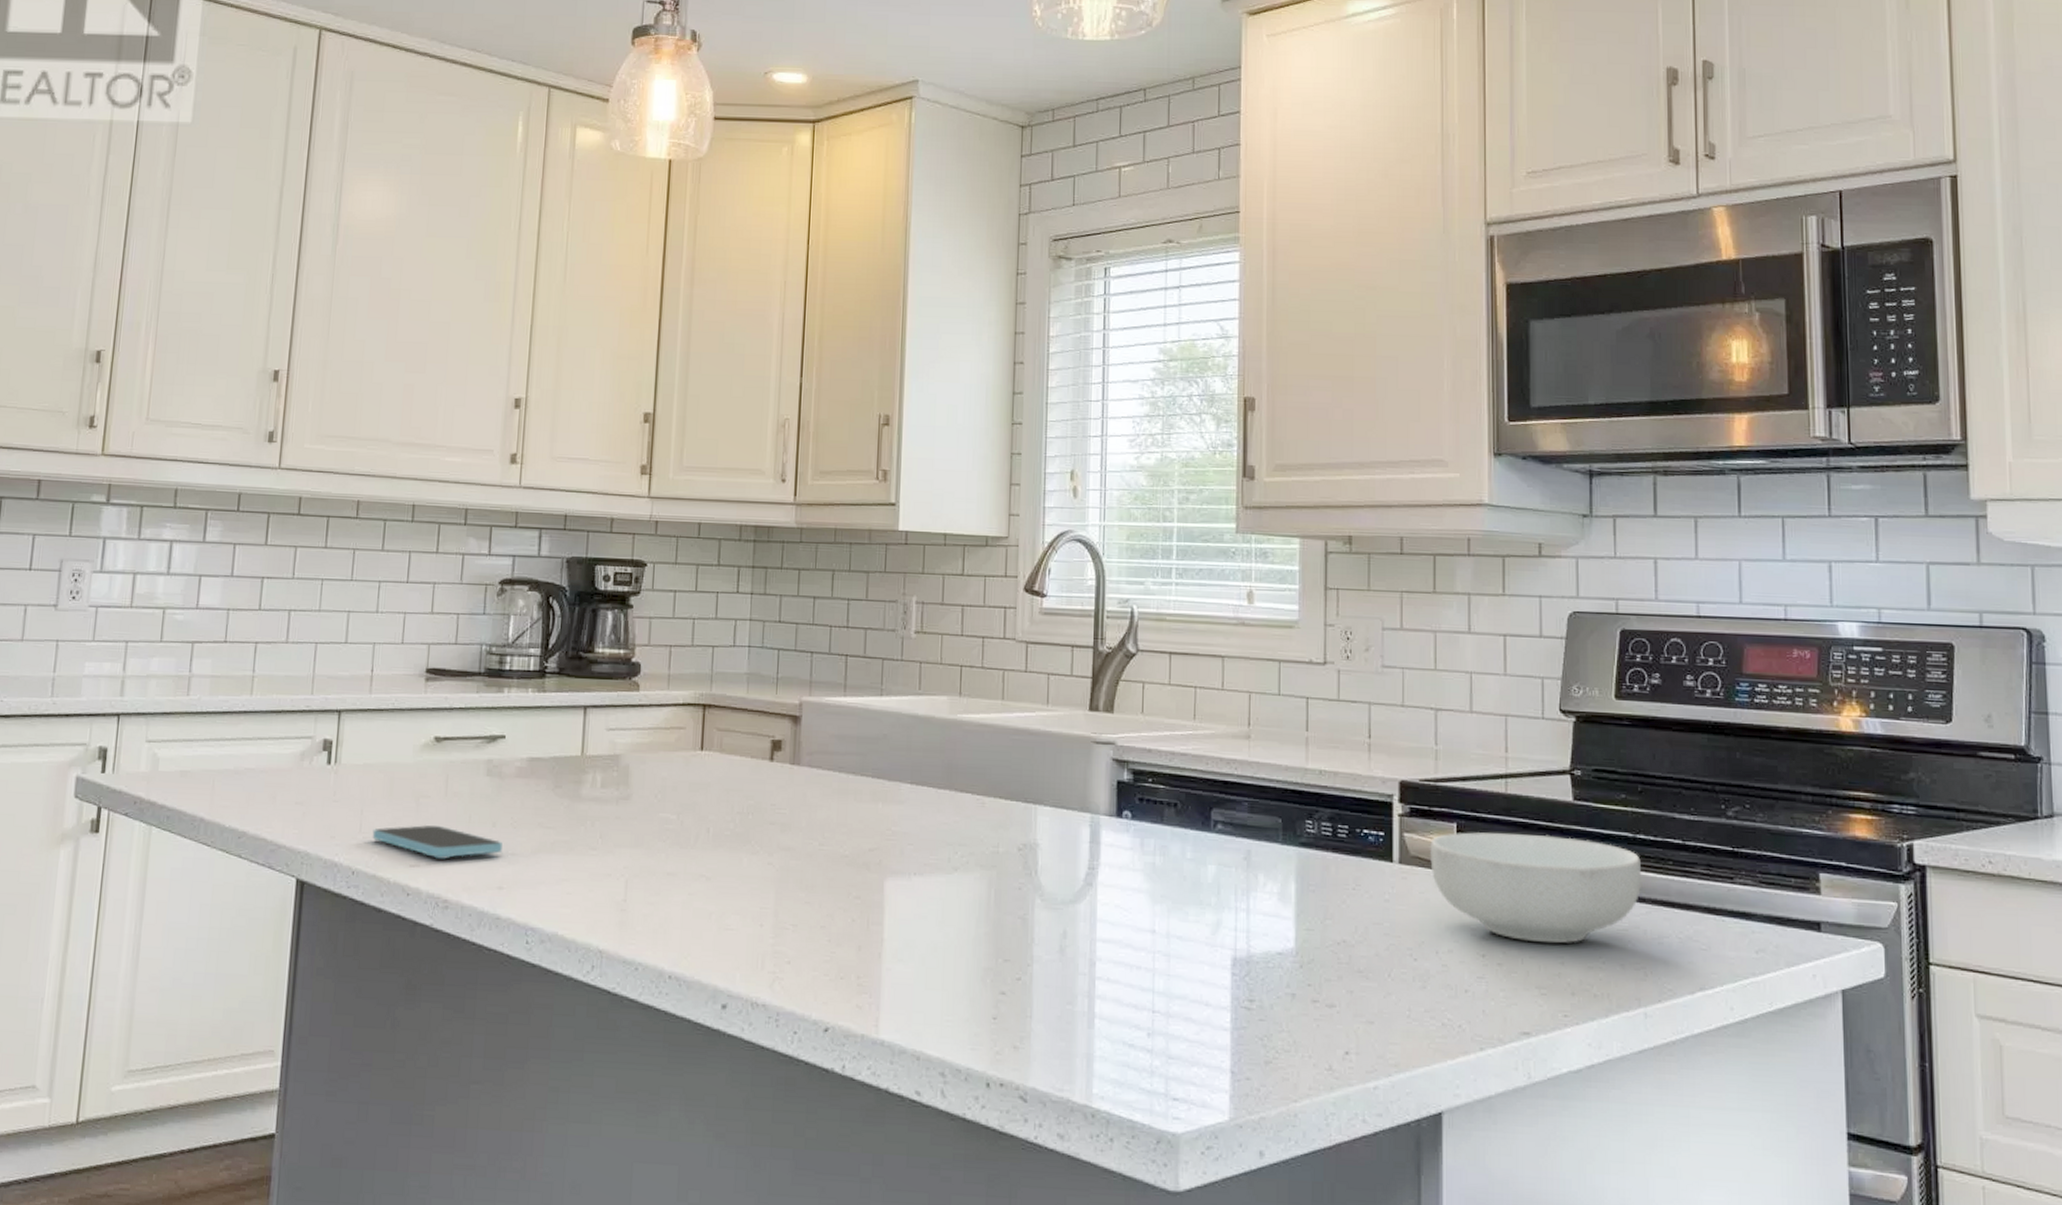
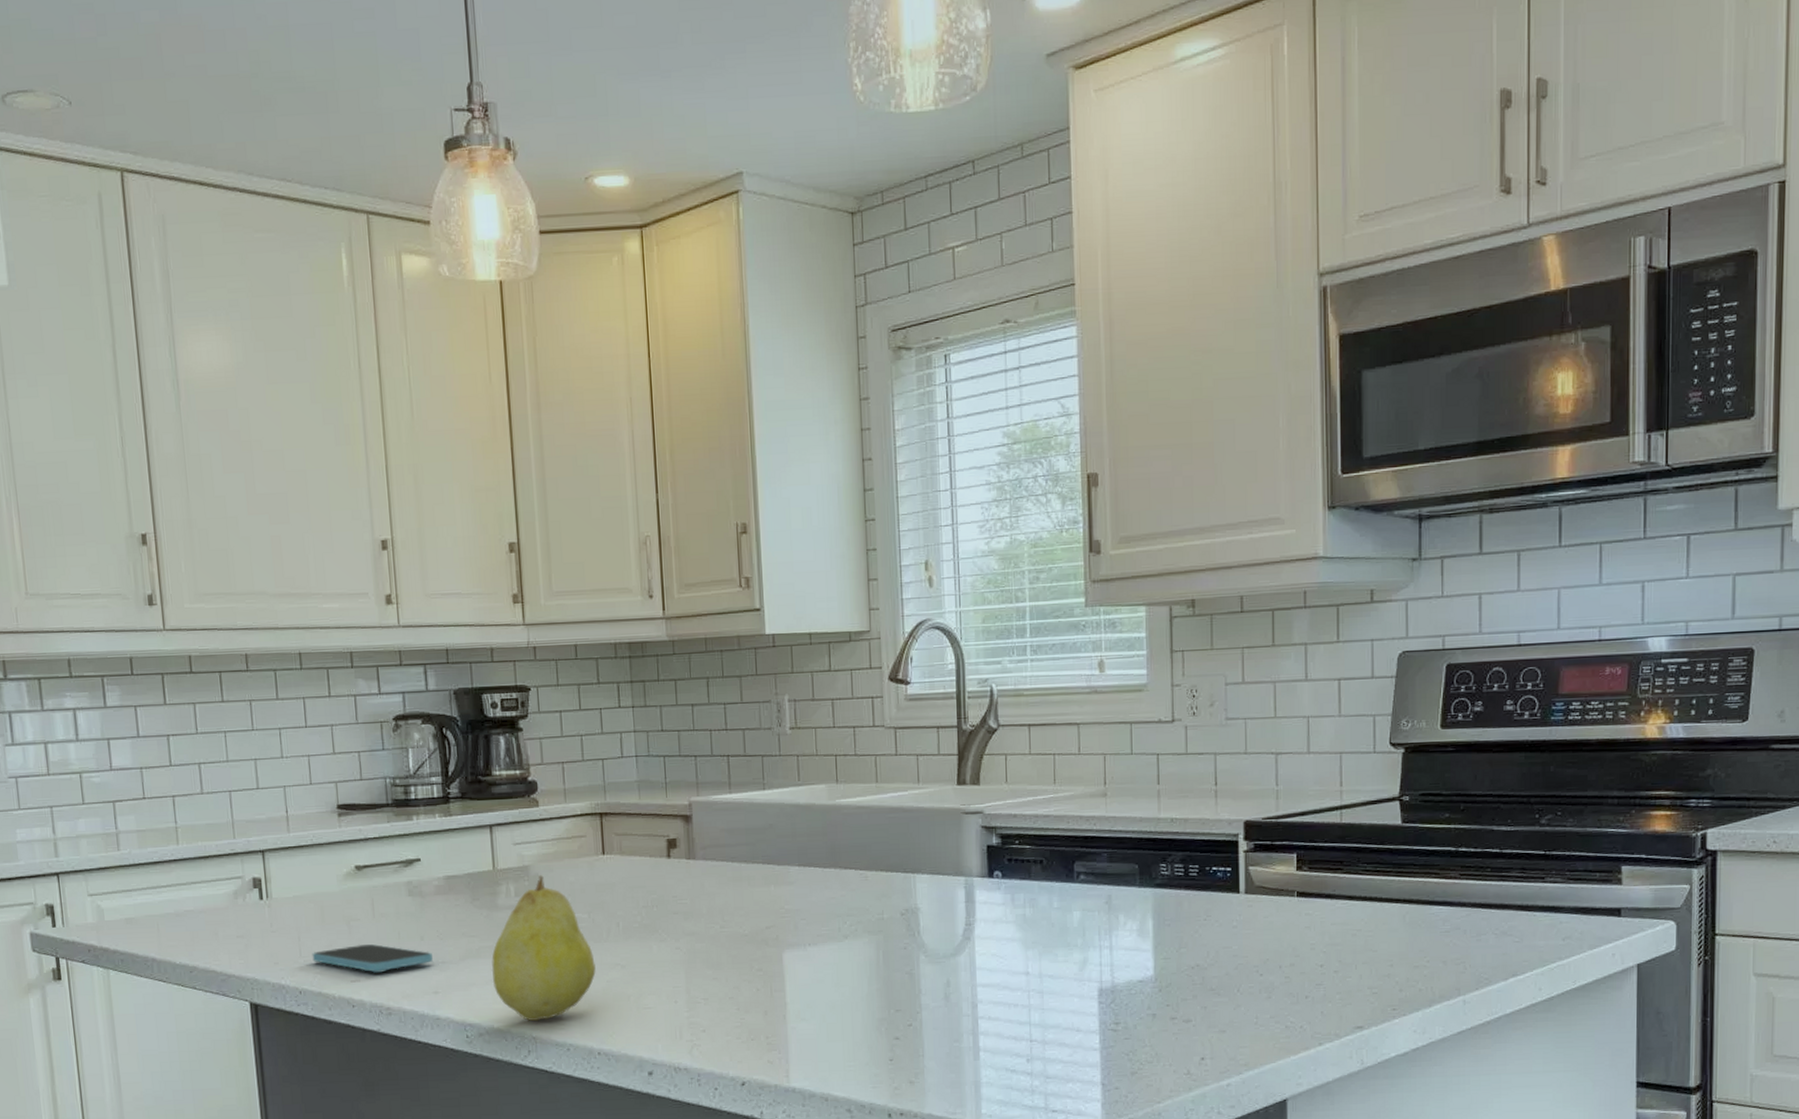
fruit: none [563,766,678,933] -> present [491,875,596,1022]
cereal bowl: present [1429,832,1641,944] -> none [1272,856,1462,950]

